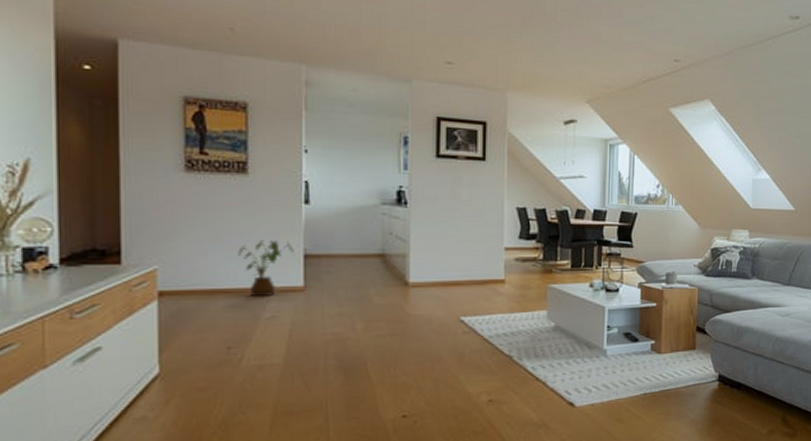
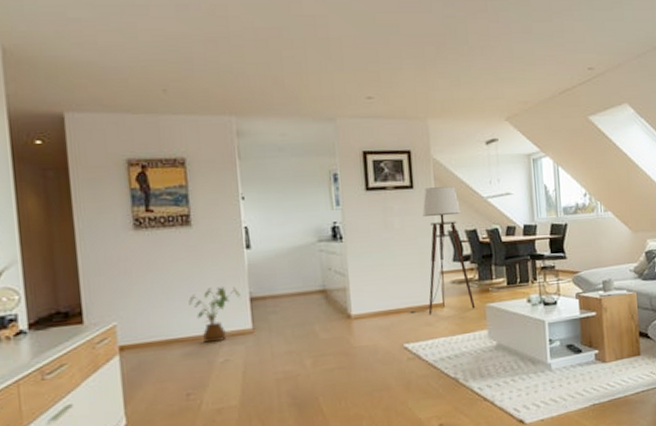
floor lamp: none [469,161,537,290] -> present [409,186,476,315]

